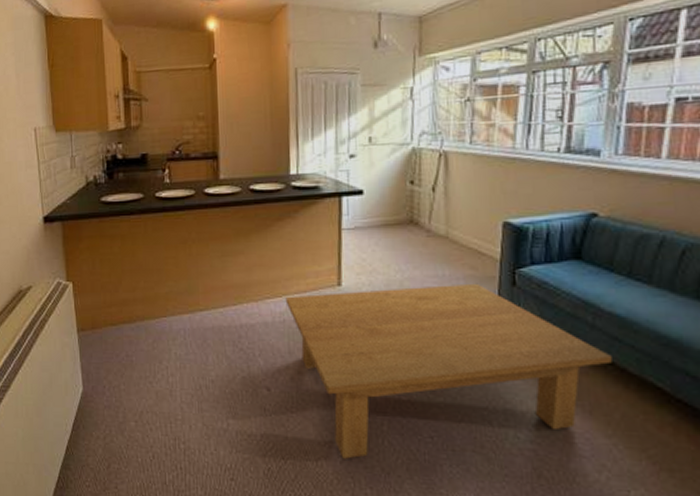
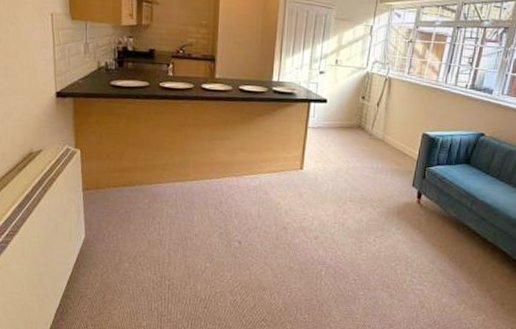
coffee table: present [285,283,612,459] -> none [259,174,479,294]

